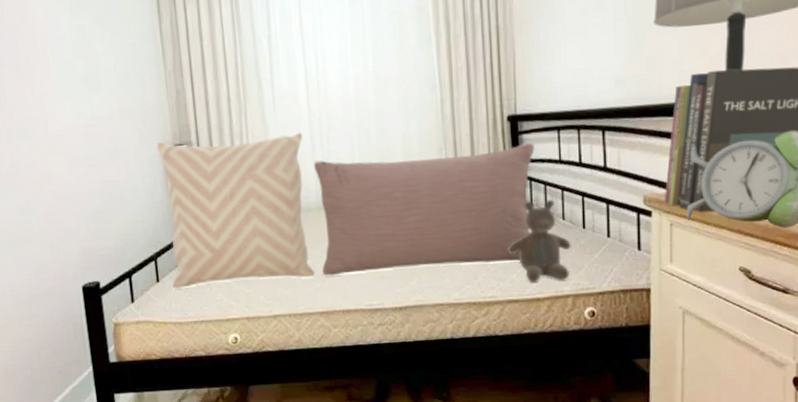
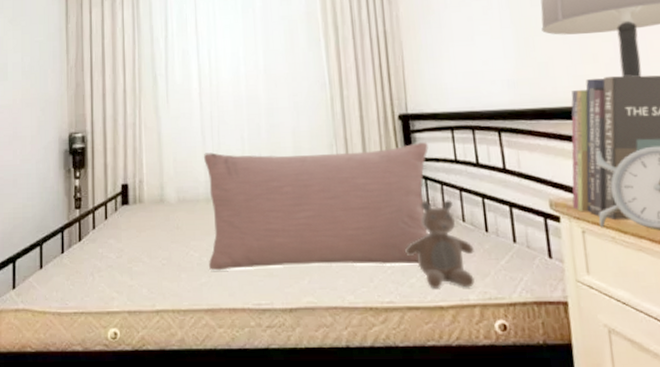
pillow: present [156,133,316,289] -> none [53,125,202,276]

